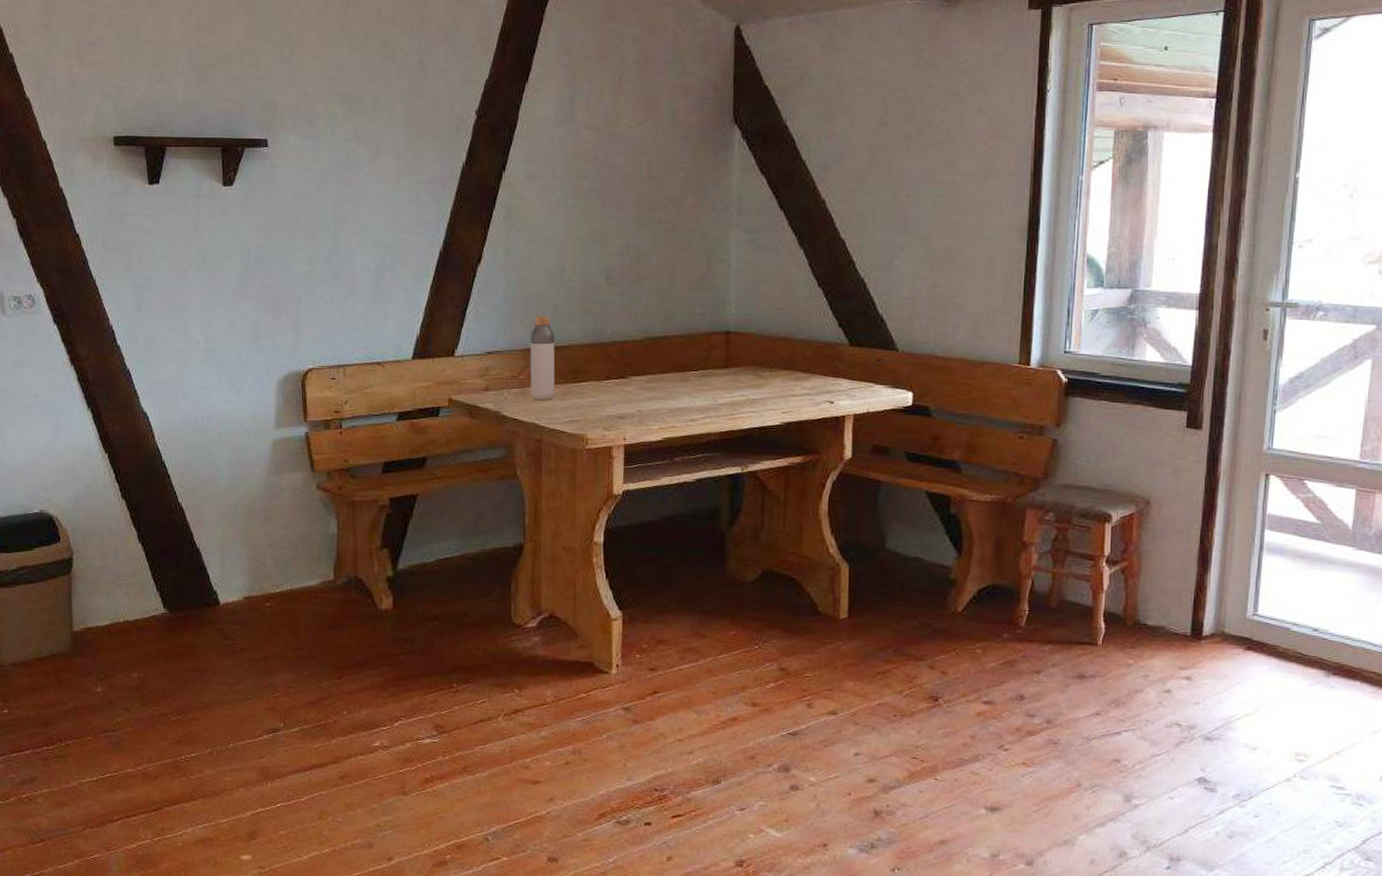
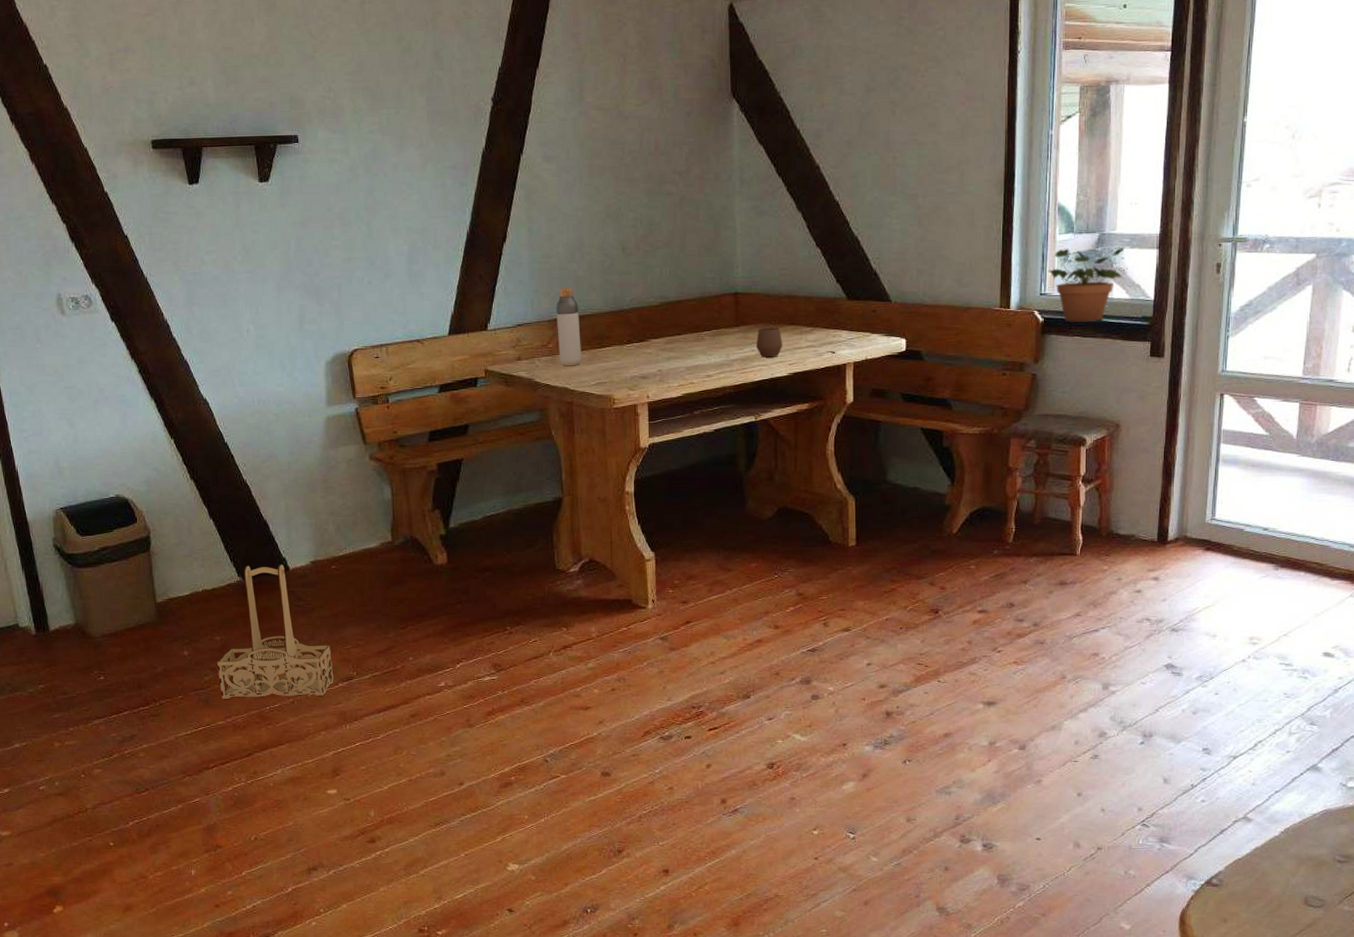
decorative basket: none [132,597,259,748] -> present [217,564,334,699]
cup: none [746,371,777,404] -> present [756,327,783,358]
potted plant: none [1073,303,1163,386] -> present [1048,246,1128,323]

